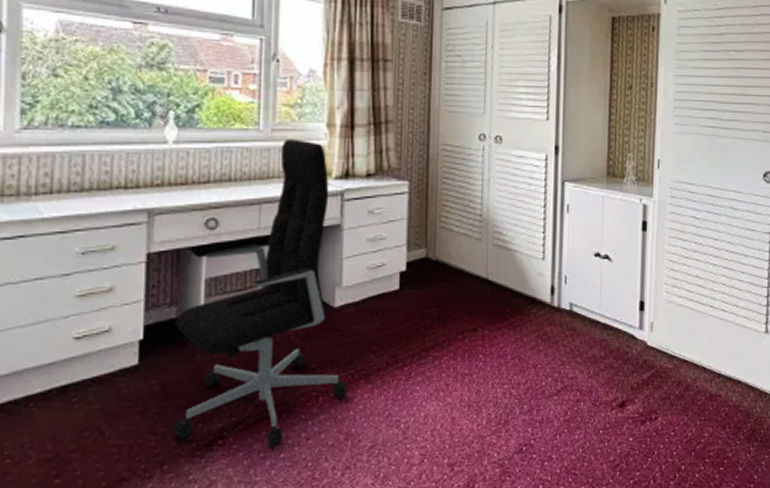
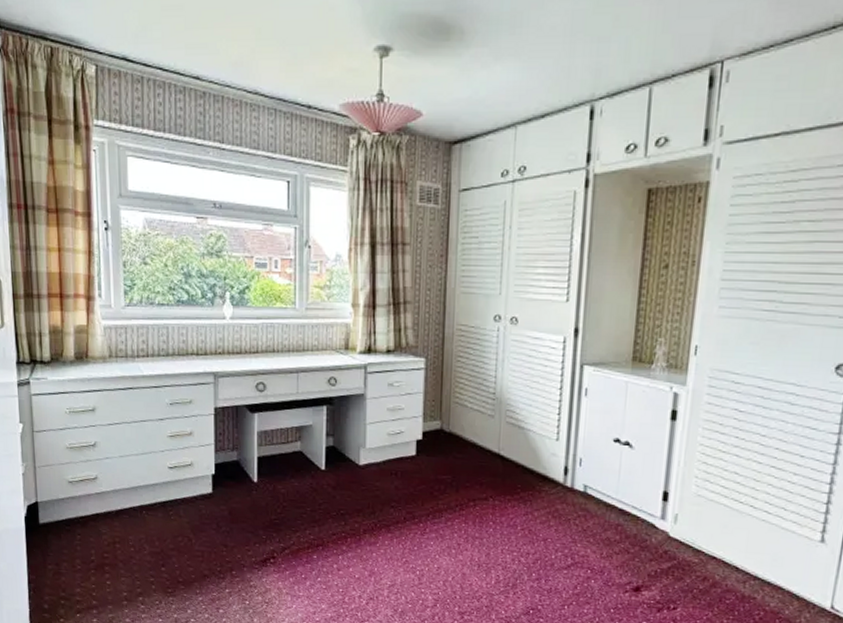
office chair: present [172,139,347,447] -> none [237,317,371,571]

